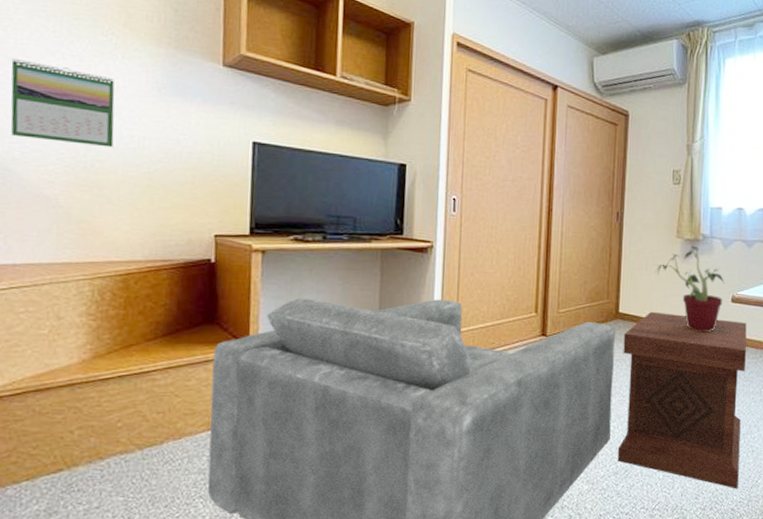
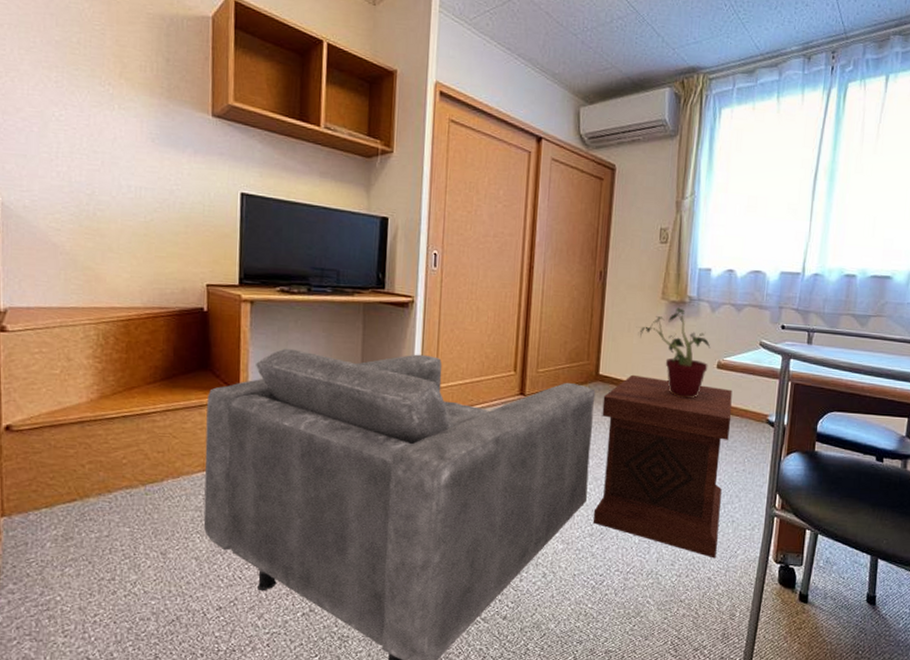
calendar: present [10,59,115,148] -> none [19,109,113,197]

